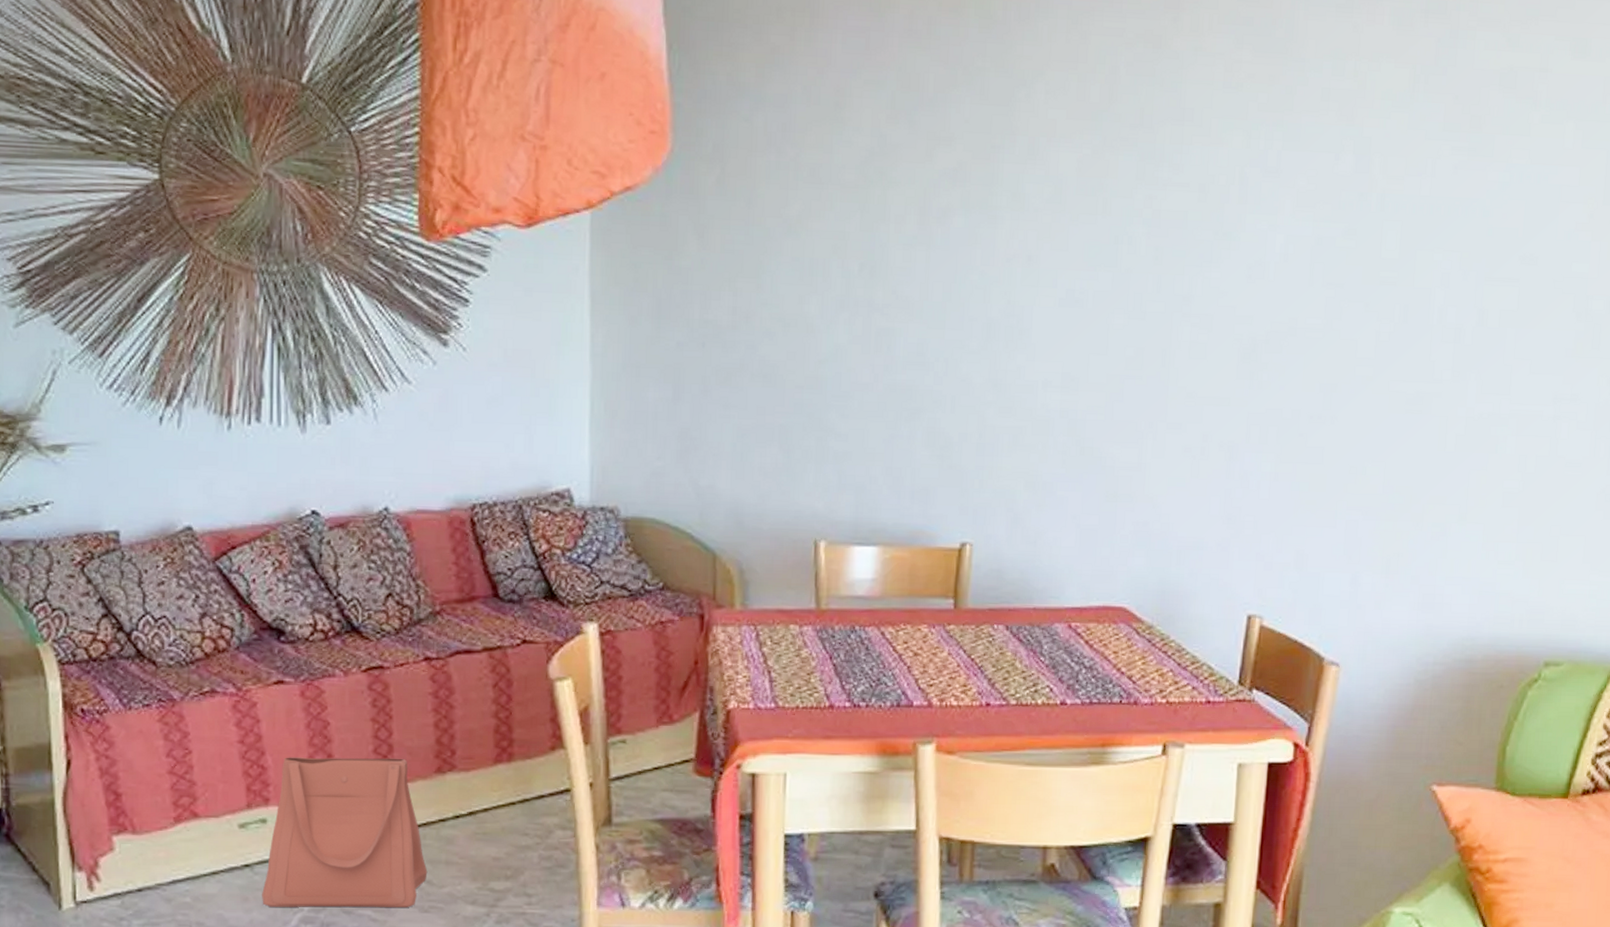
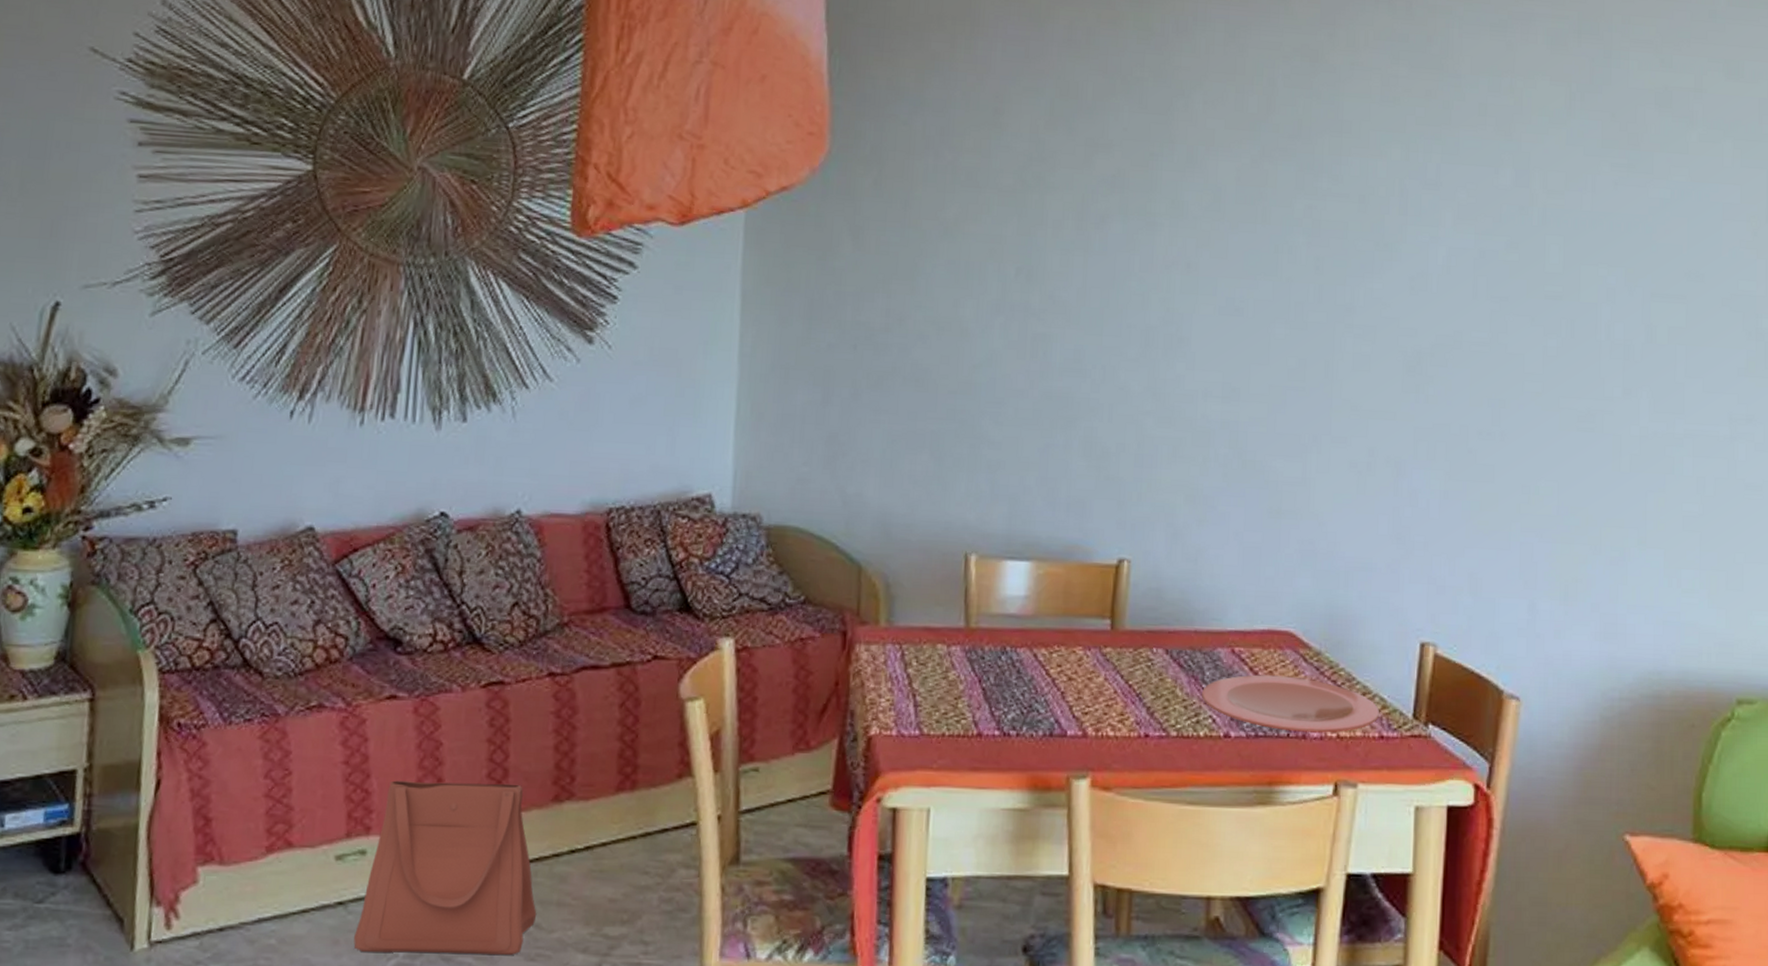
plate: none [1039,647,1207,699] -> present [1201,675,1380,733]

